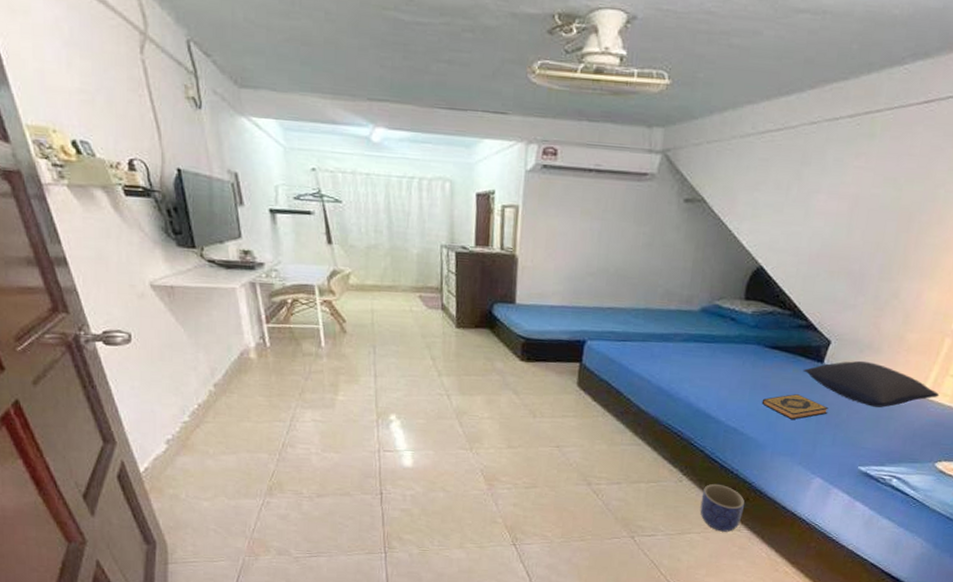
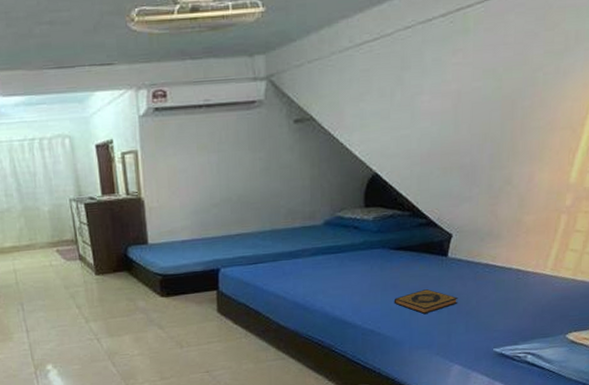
pillow: present [803,360,940,408] -> none [429,248,562,291]

